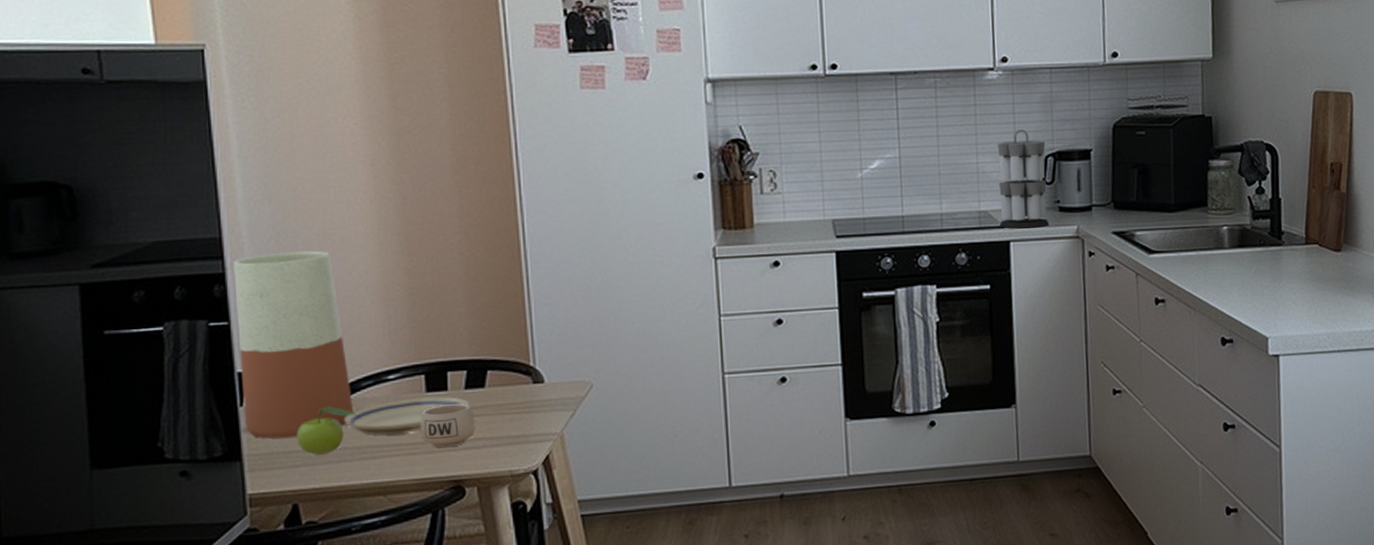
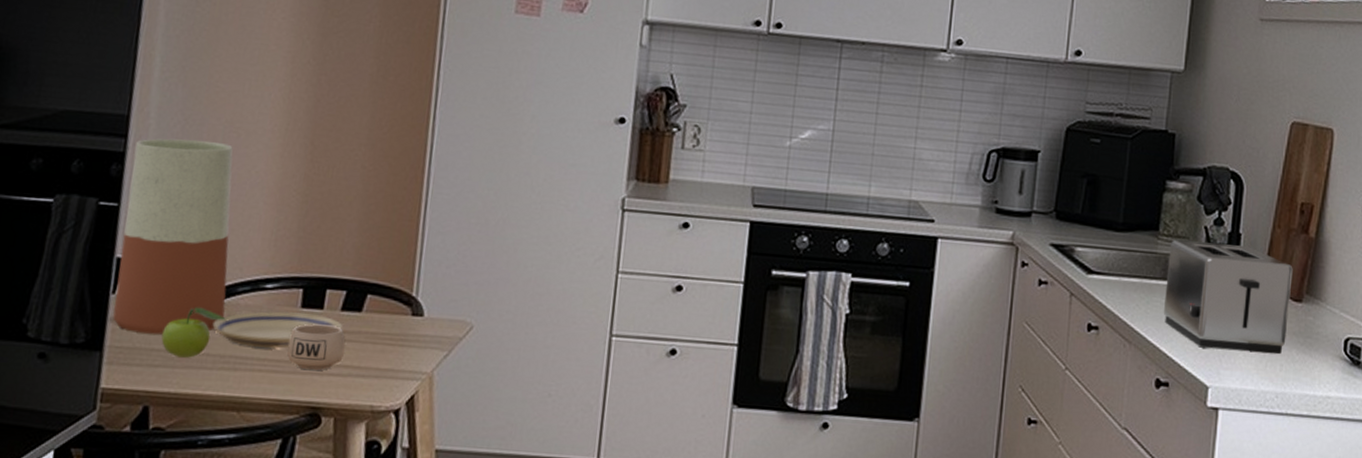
spice rack: present [997,129,1049,229] -> none [929,118,991,227]
toaster: none [1219,209,1331,305] -> present [1163,239,1293,355]

